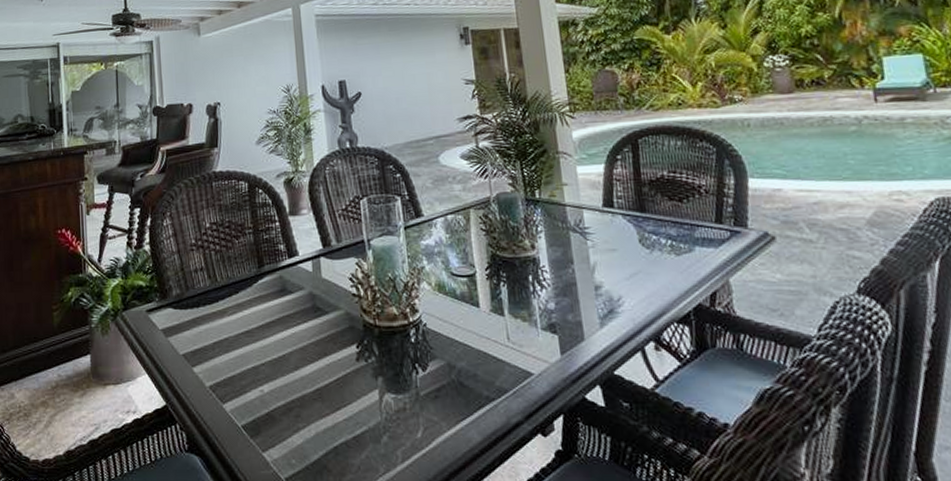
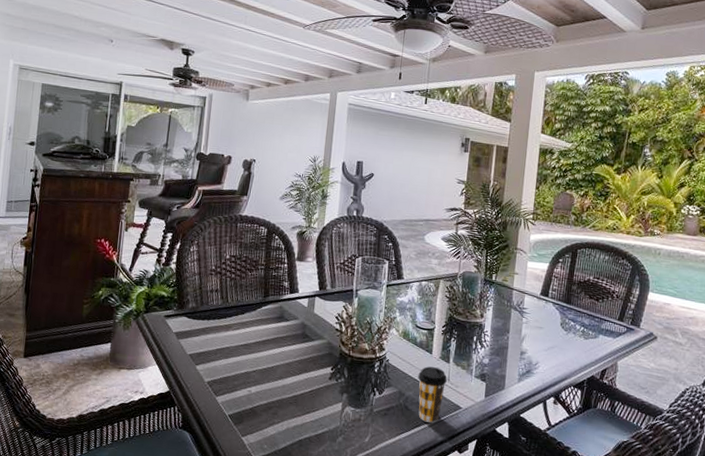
coffee cup: none [467,324,507,400] -> present [418,366,447,423]

